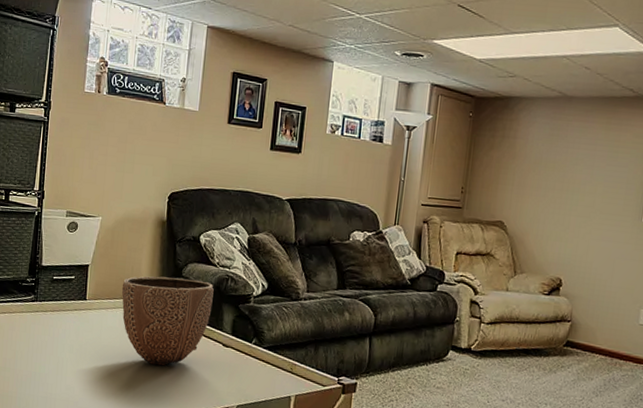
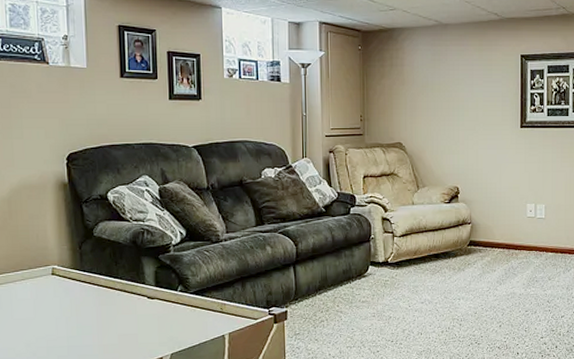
decorative bowl: present [121,276,214,366] -> none [28,238,131,330]

